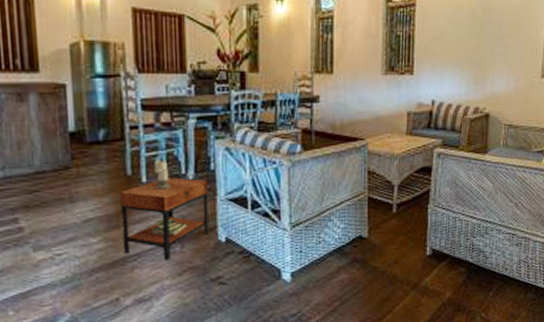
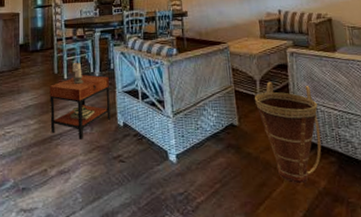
basket: none [389,187,457,297] -> present [254,81,322,184]

